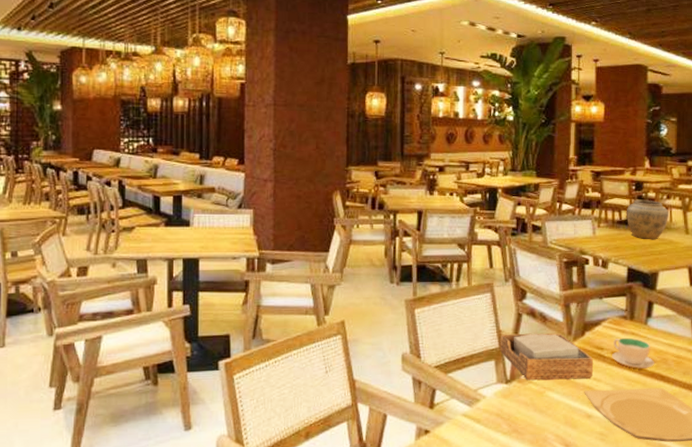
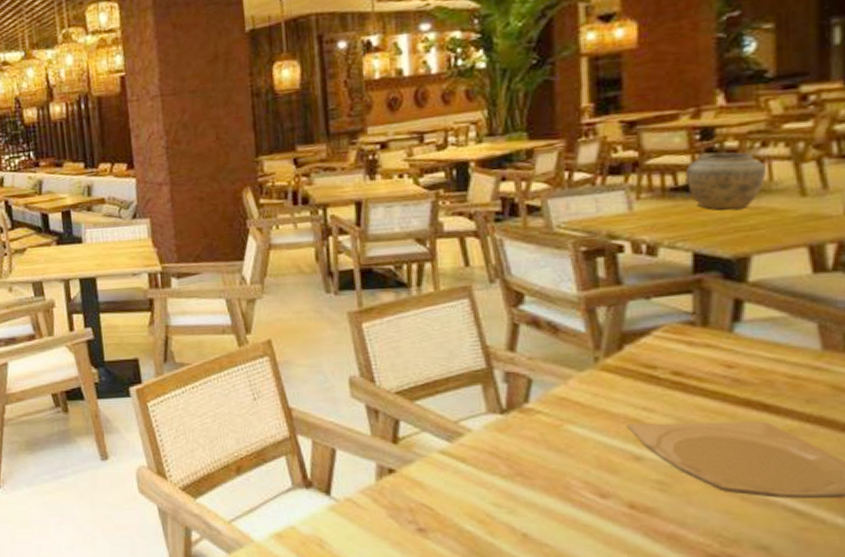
napkin holder: present [499,333,594,381] -> none [487,348,642,411]
cup: present [612,337,655,369] -> none [672,351,751,395]

